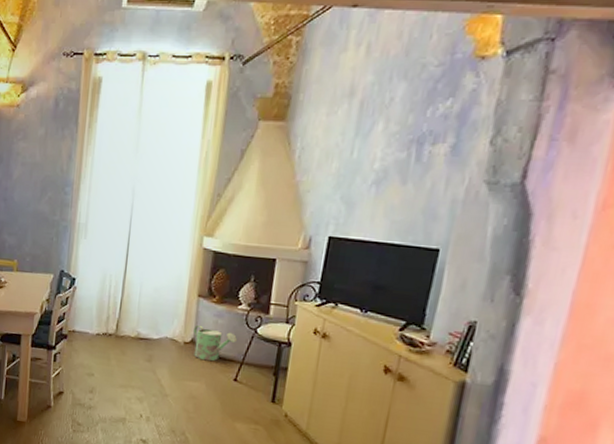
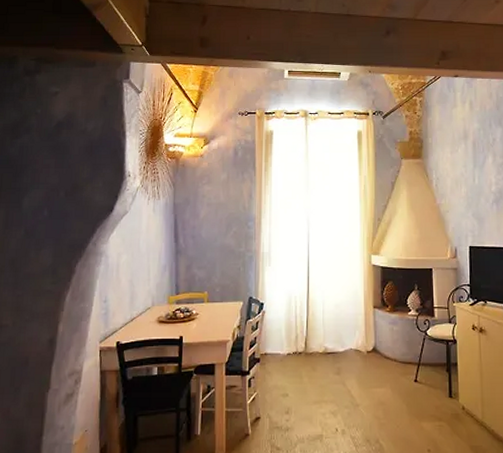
watering can: present [193,324,237,362] -> none [374,333,411,366]

